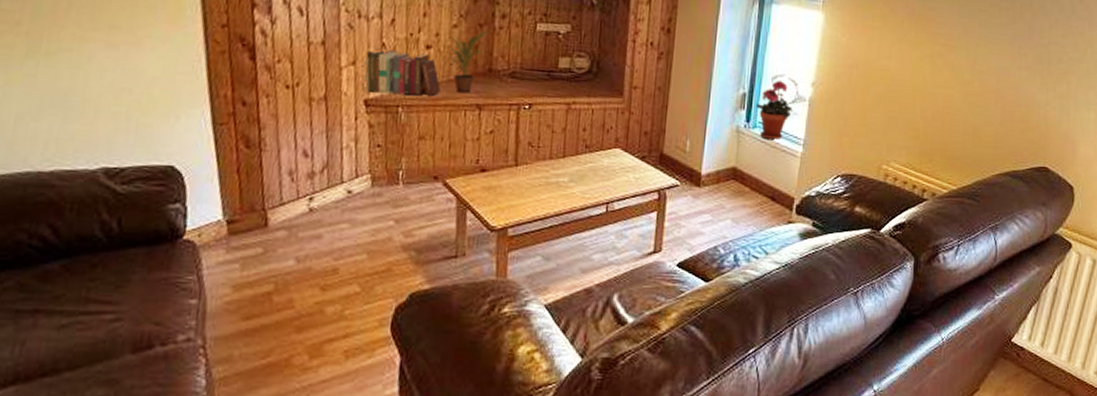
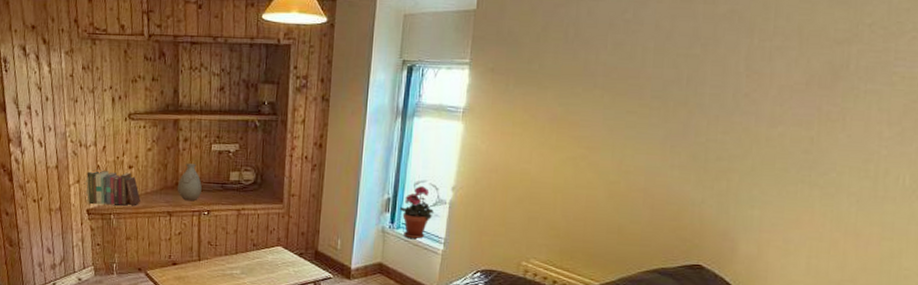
potted plant: present [449,31,486,93] -> none [146,152,173,203]
vase: none [490,45,523,91] -> present [177,163,202,200]

